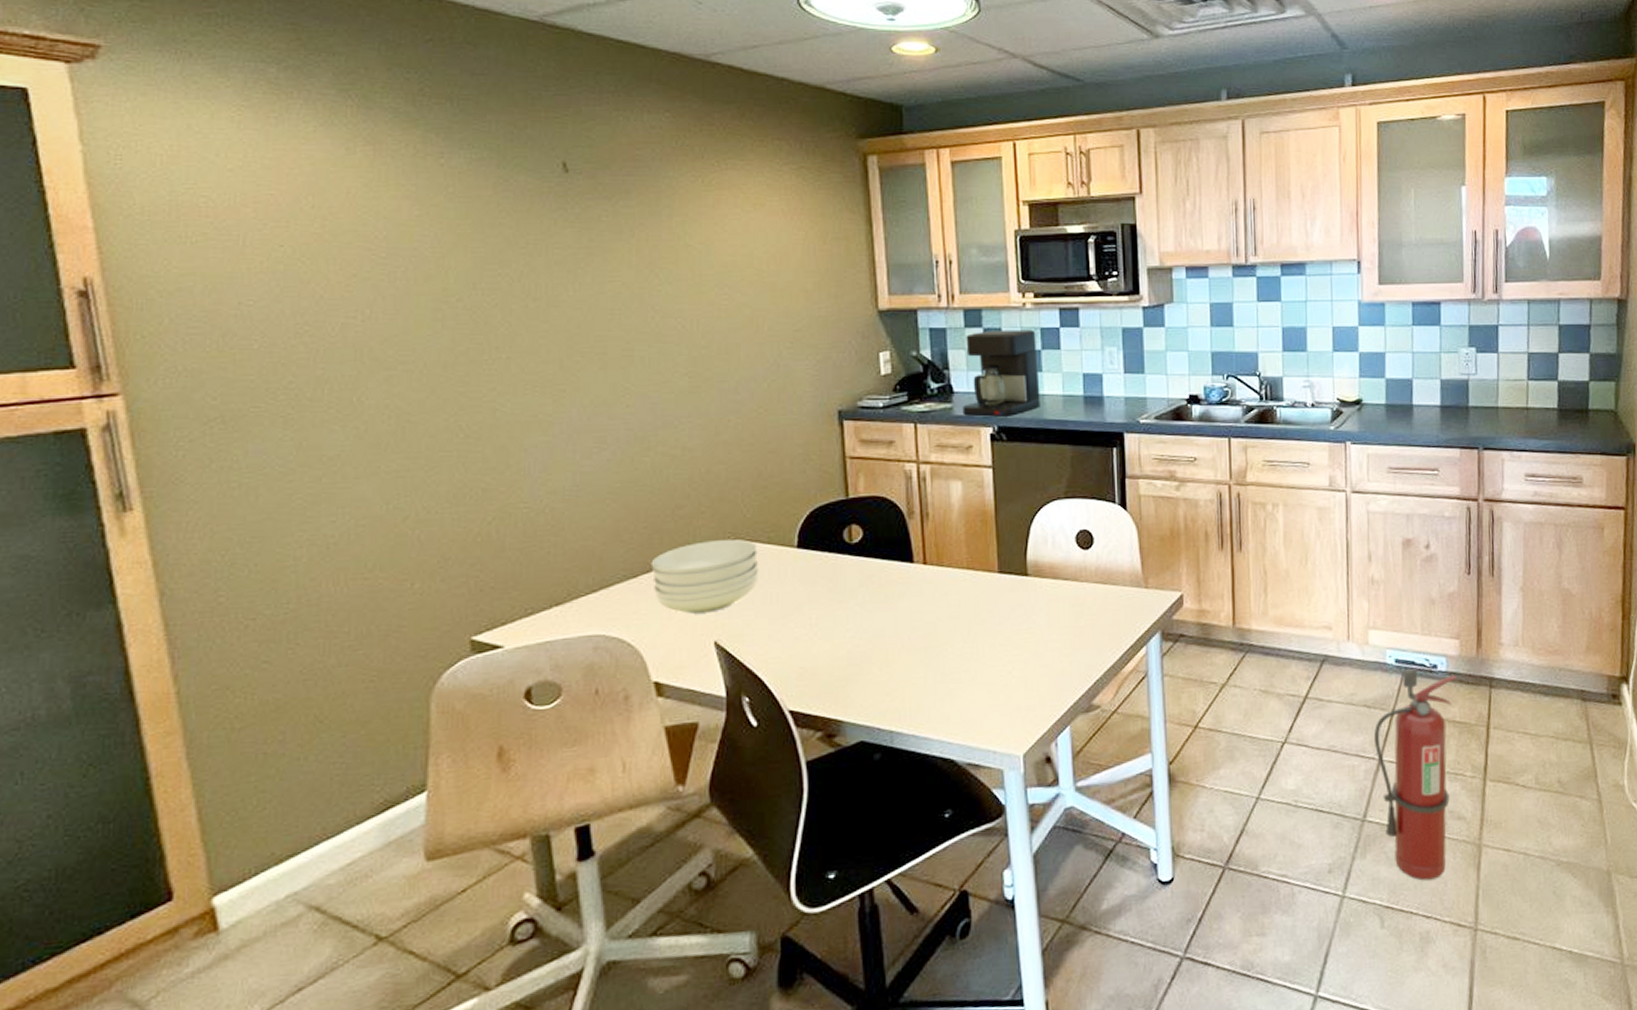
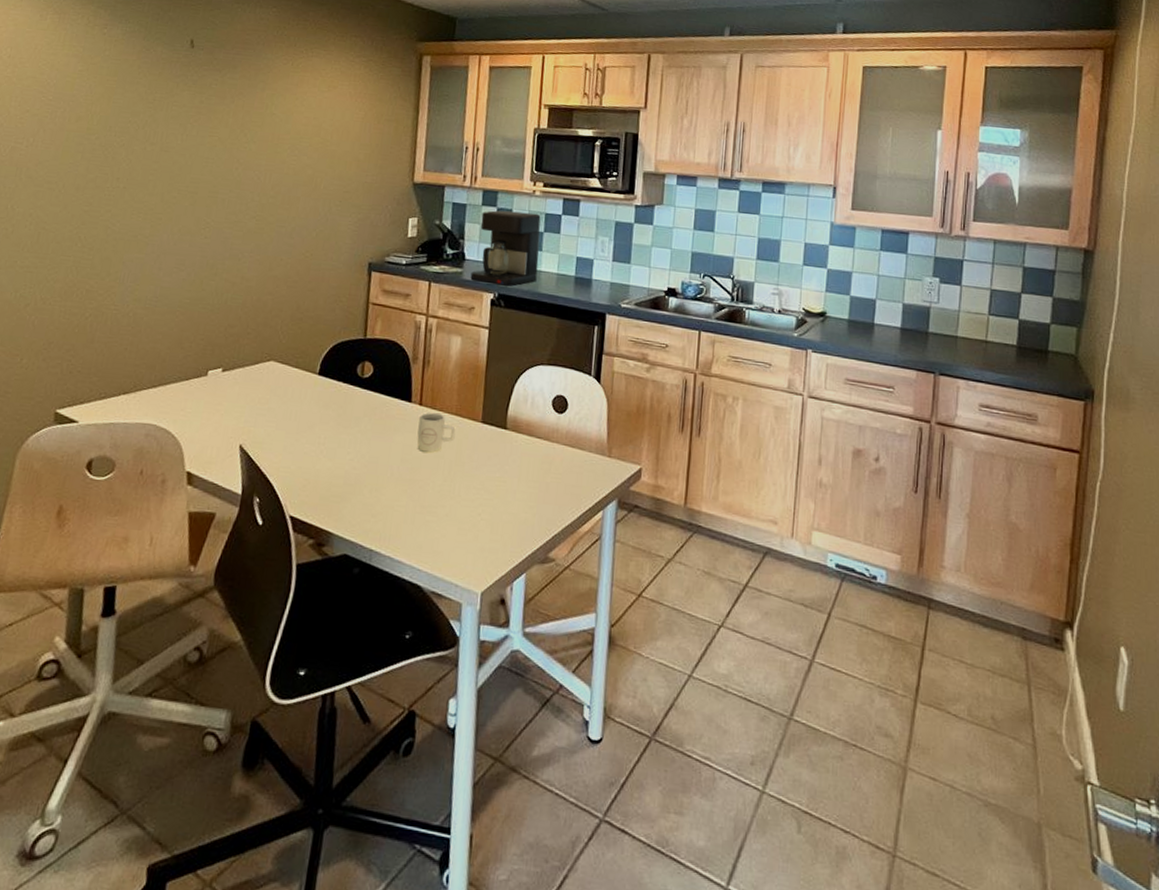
bowl: present [651,539,759,614] -> none [200,357,287,420]
mug: none [926,569,970,615] -> present [417,412,456,453]
fire extinguisher: present [1374,669,1457,880] -> none [808,575,895,794]

